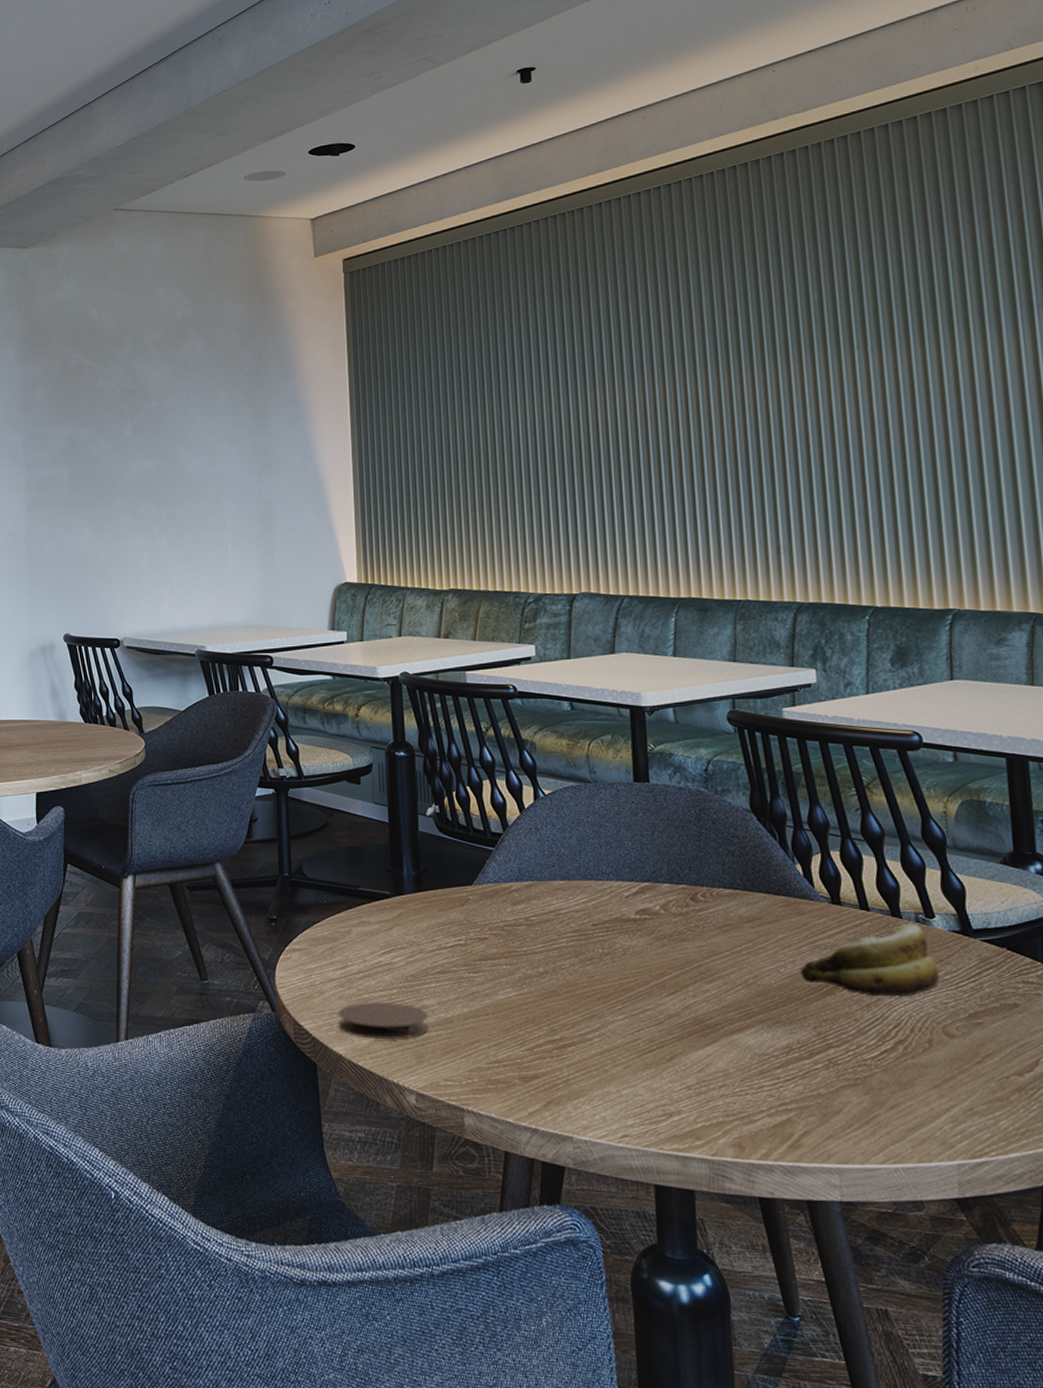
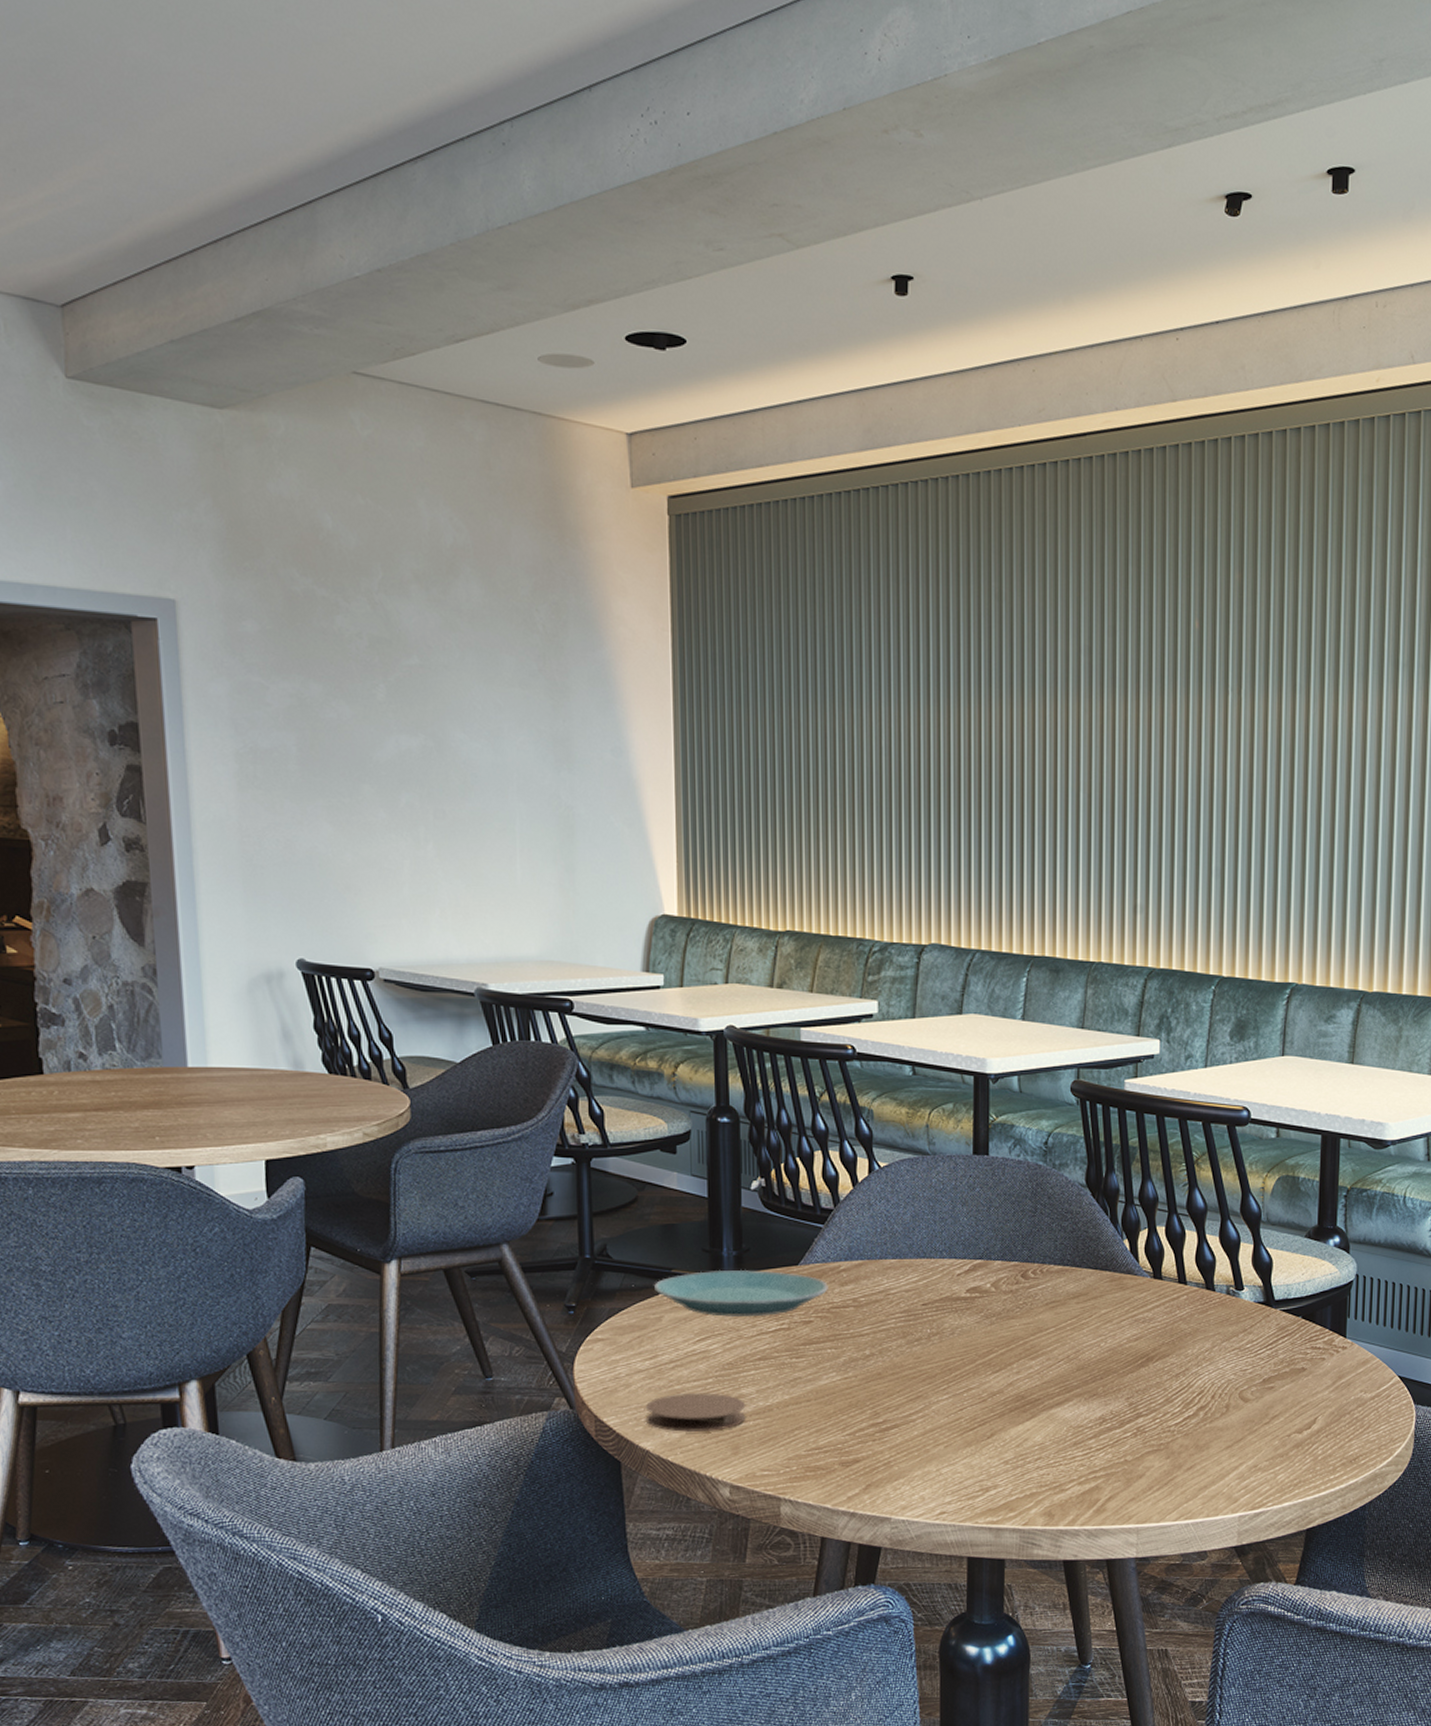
plate: none [342,888,501,933] -> present [653,1269,828,1318]
banana: present [800,924,940,997] -> none [1119,1296,1242,1367]

